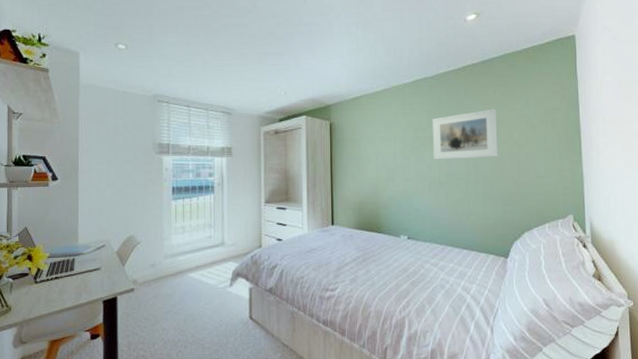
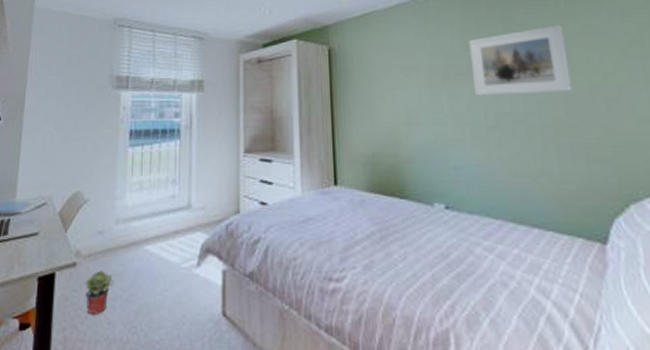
potted plant: none [142,293,166,324] -> present [85,270,114,315]

